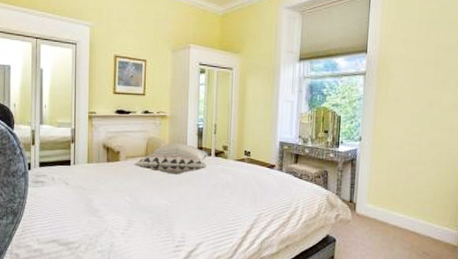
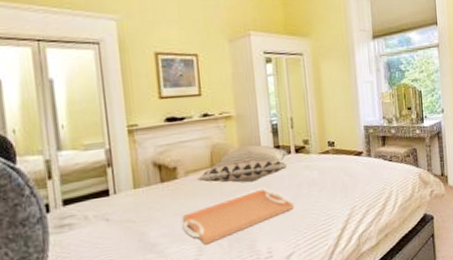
serving tray: none [119,182,208,219] -> present [182,189,295,245]

